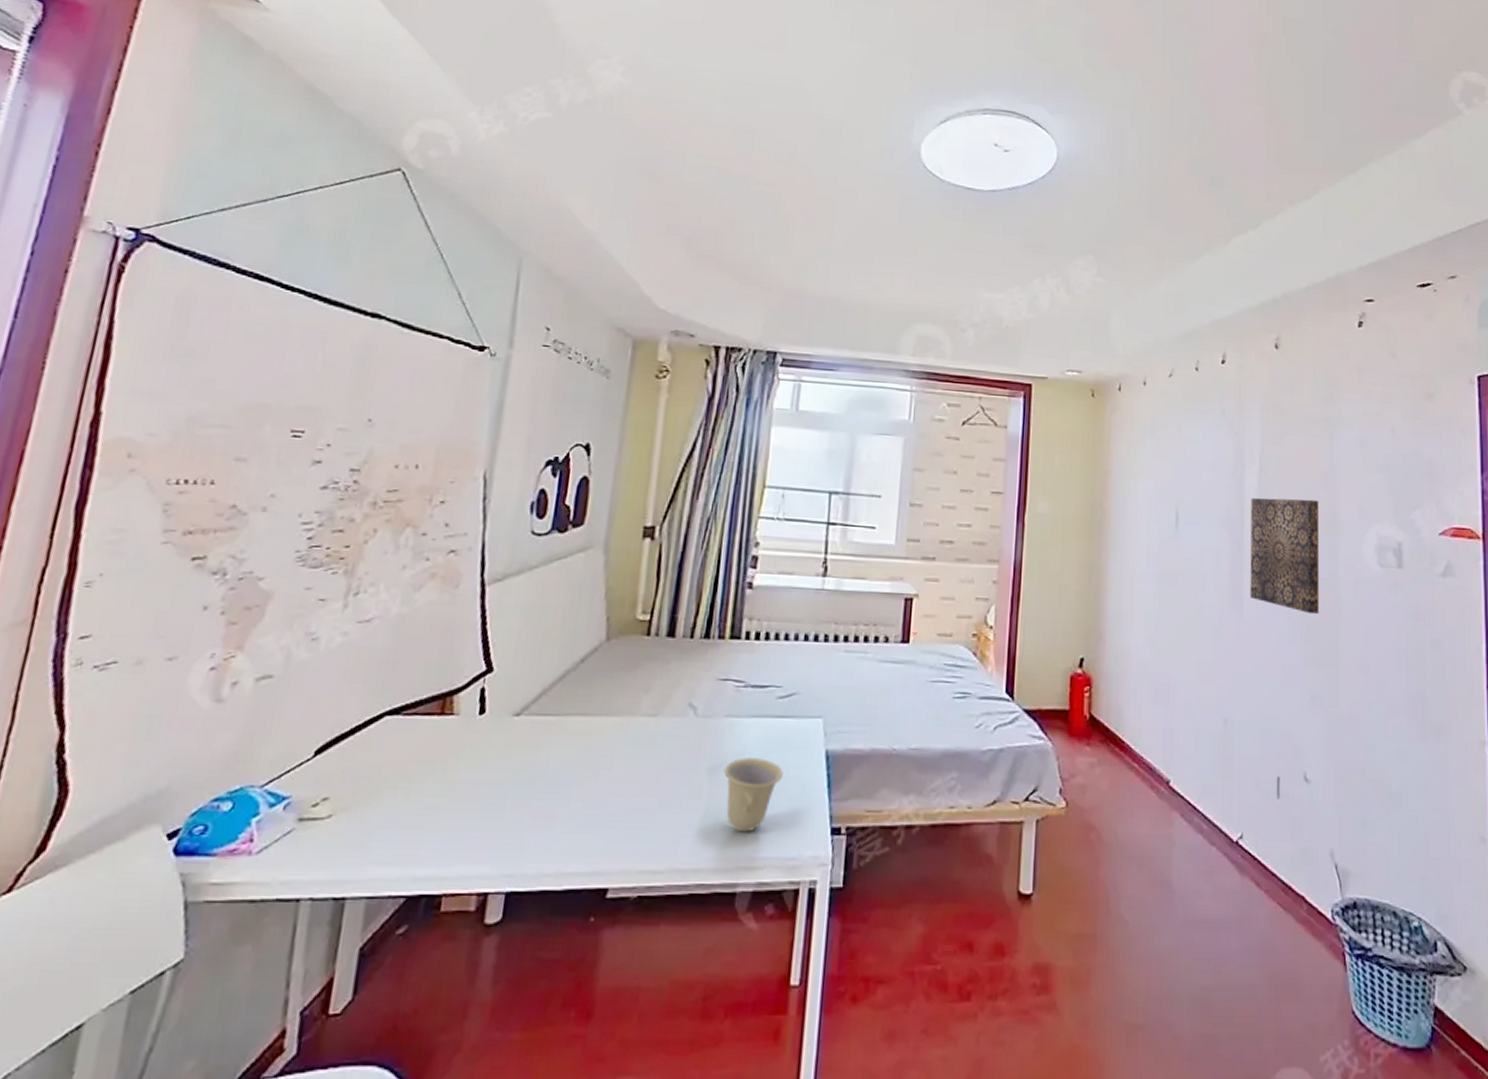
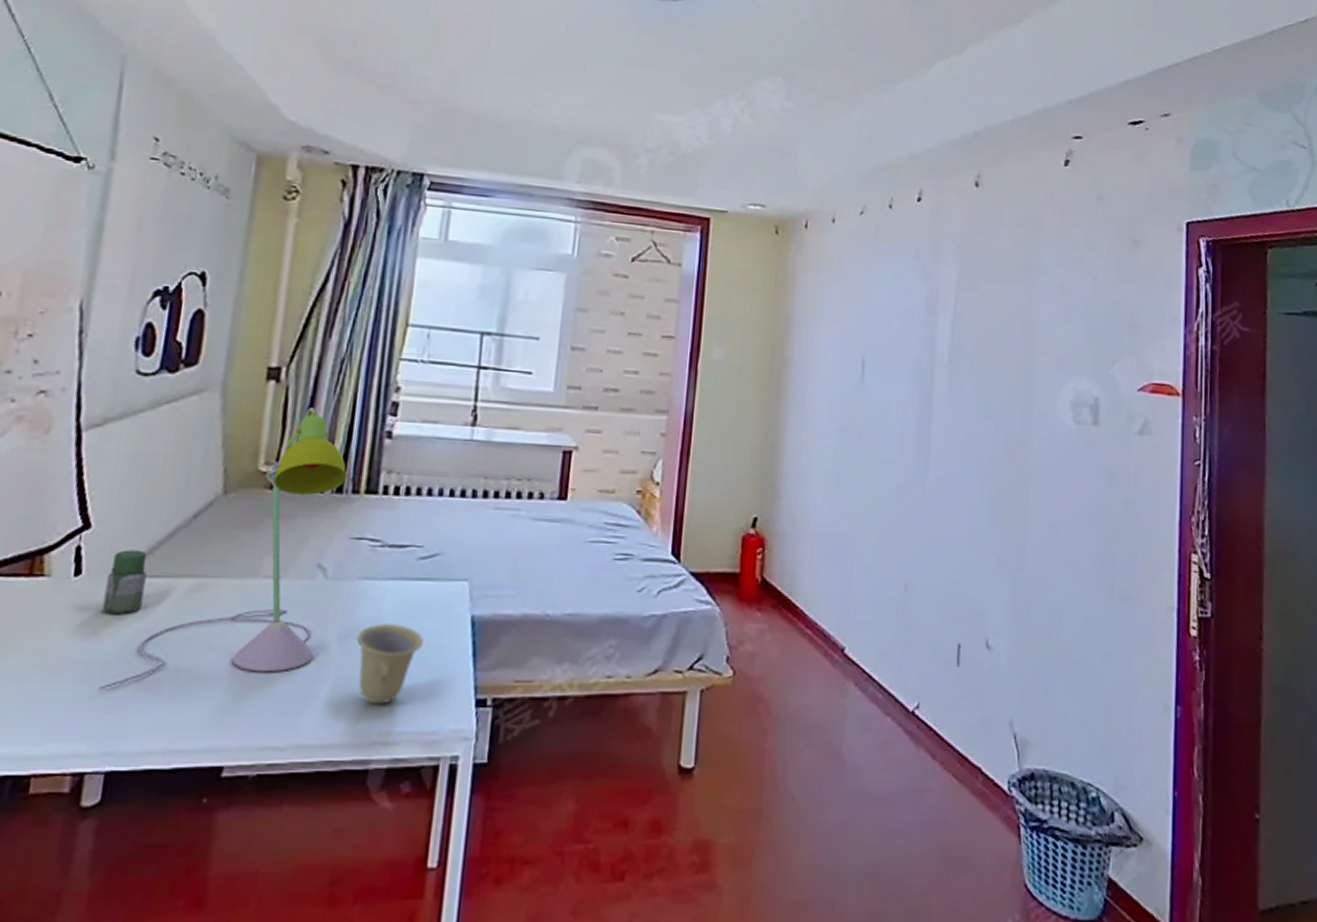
desk lamp: none [499,562,714,818] -> present [98,407,348,690]
jar: none [503,691,541,750] -> present [102,549,147,615]
wall art: present [1250,498,1320,615] -> none [937,348,1014,474]

